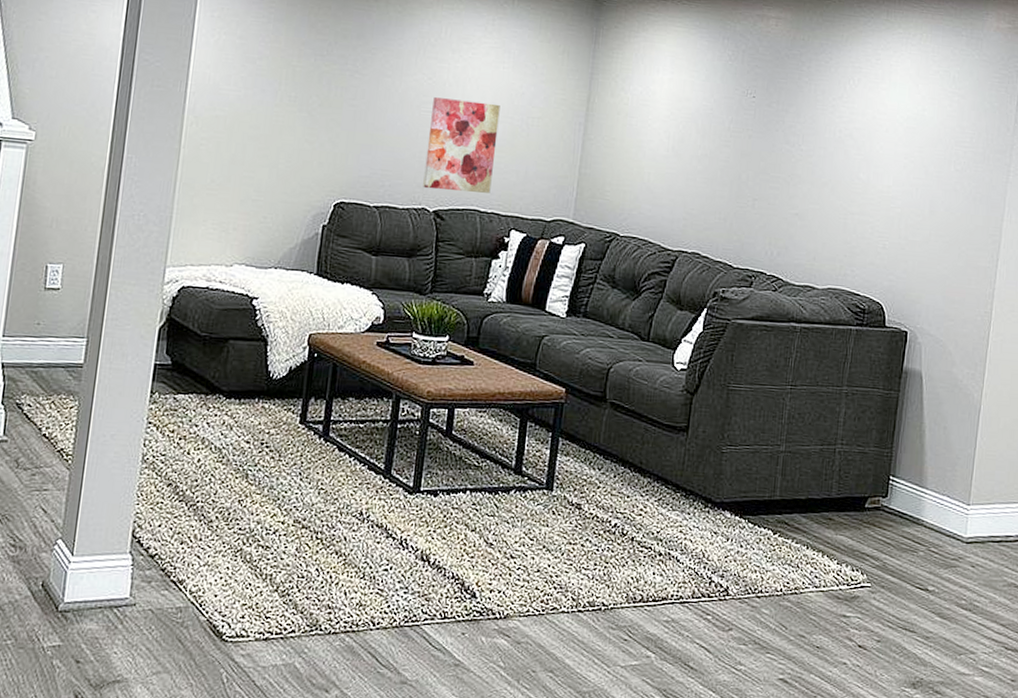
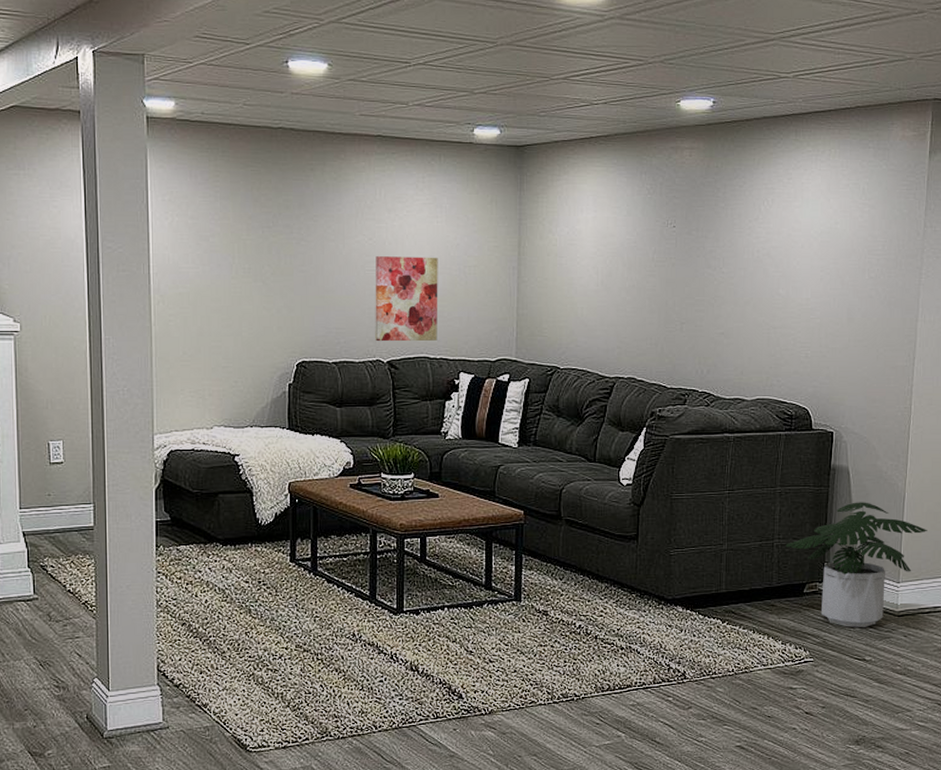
potted plant: none [848,410,1003,553] -> present [785,502,927,627]

